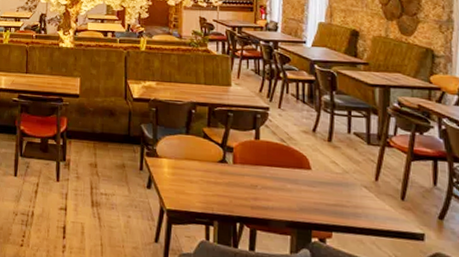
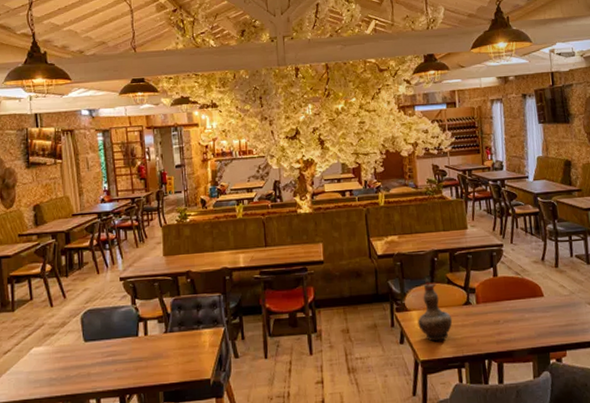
decorative vase: none [168,128,205,194] -> present [418,278,453,342]

